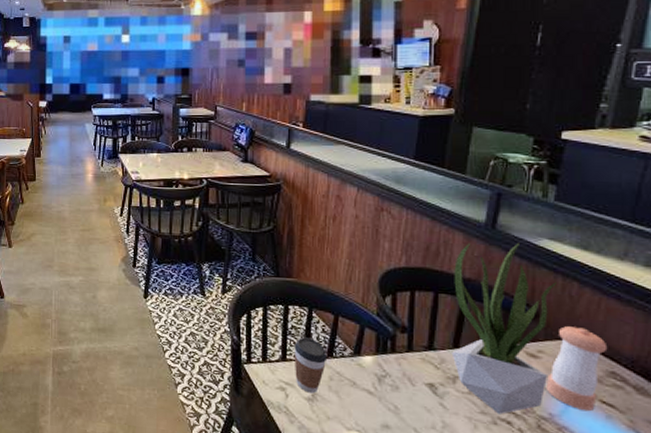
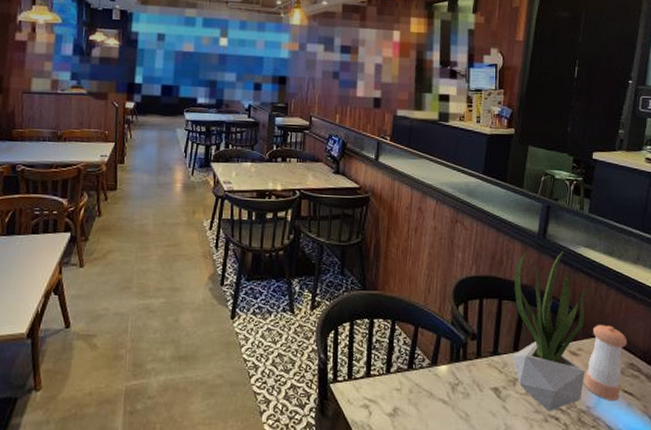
coffee cup: present [294,337,328,393] -> none [377,351,408,408]

